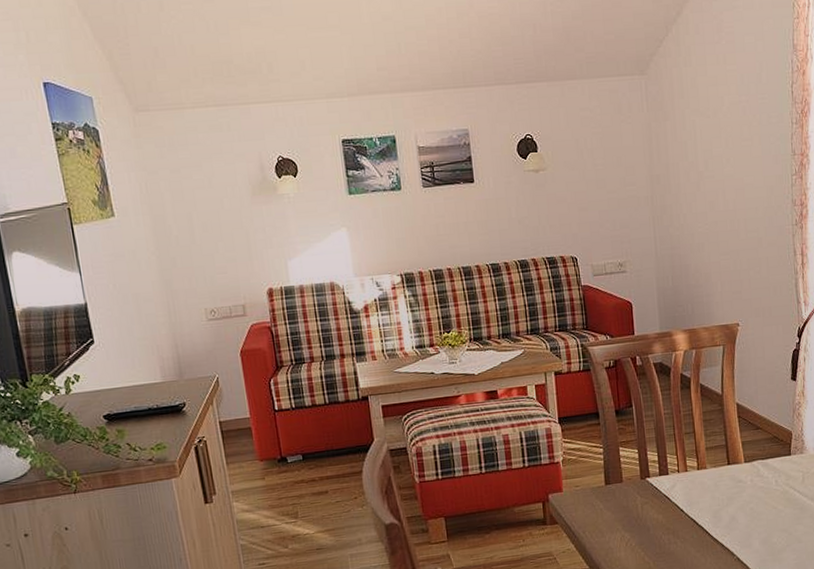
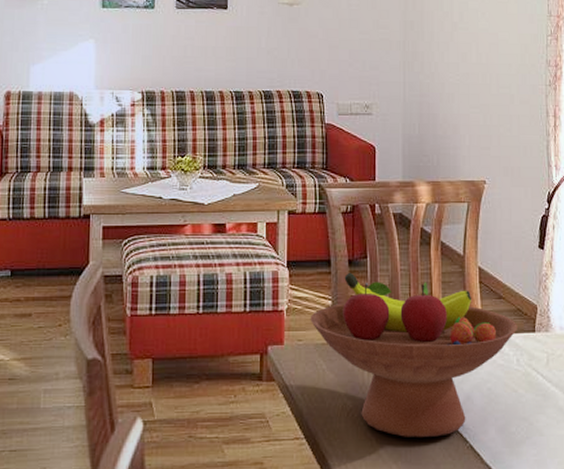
fruit bowl: none [584,421,775,558] -> present [310,272,517,437]

